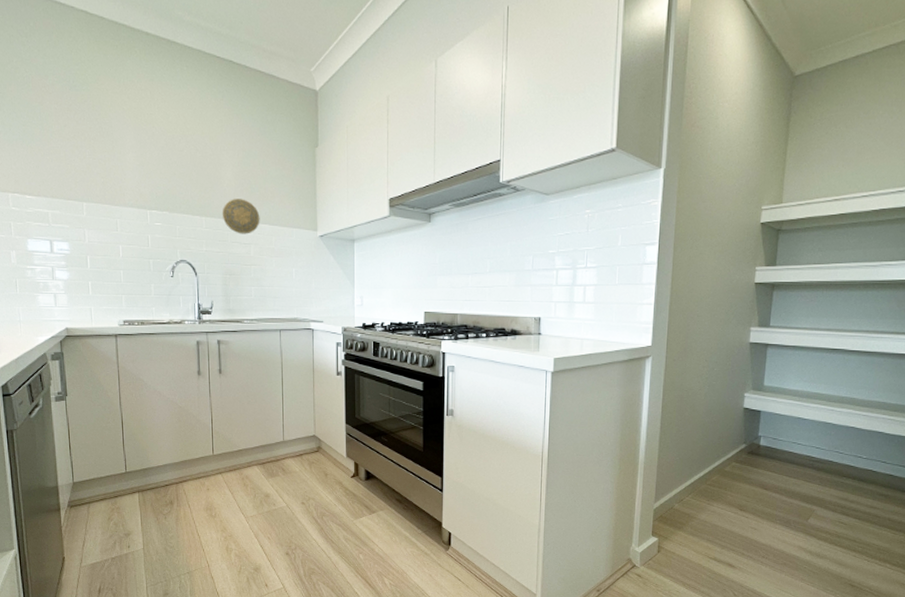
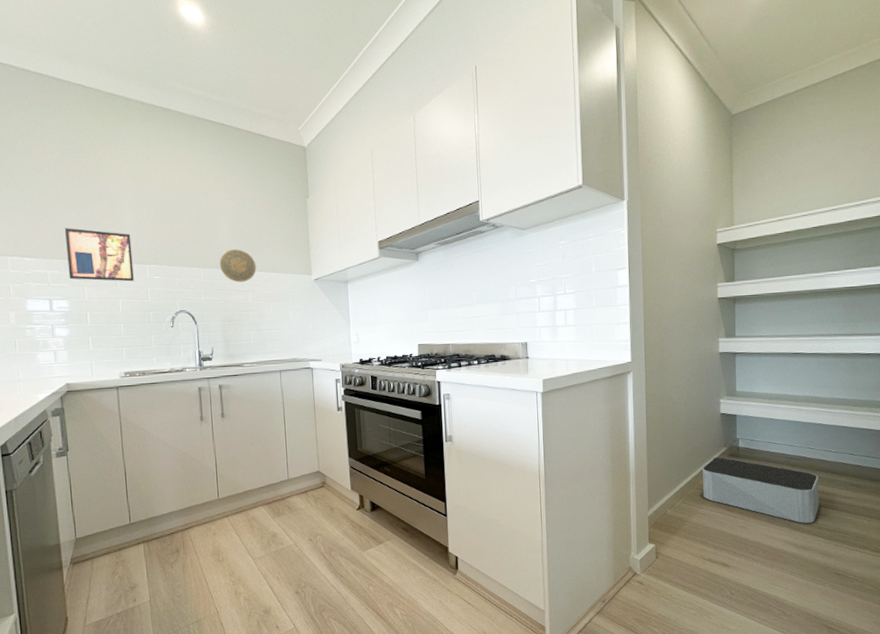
wall art: none [66,166,135,227] -> present [65,228,134,282]
storage bin: none [714,454,844,531] -> present [701,457,819,524]

